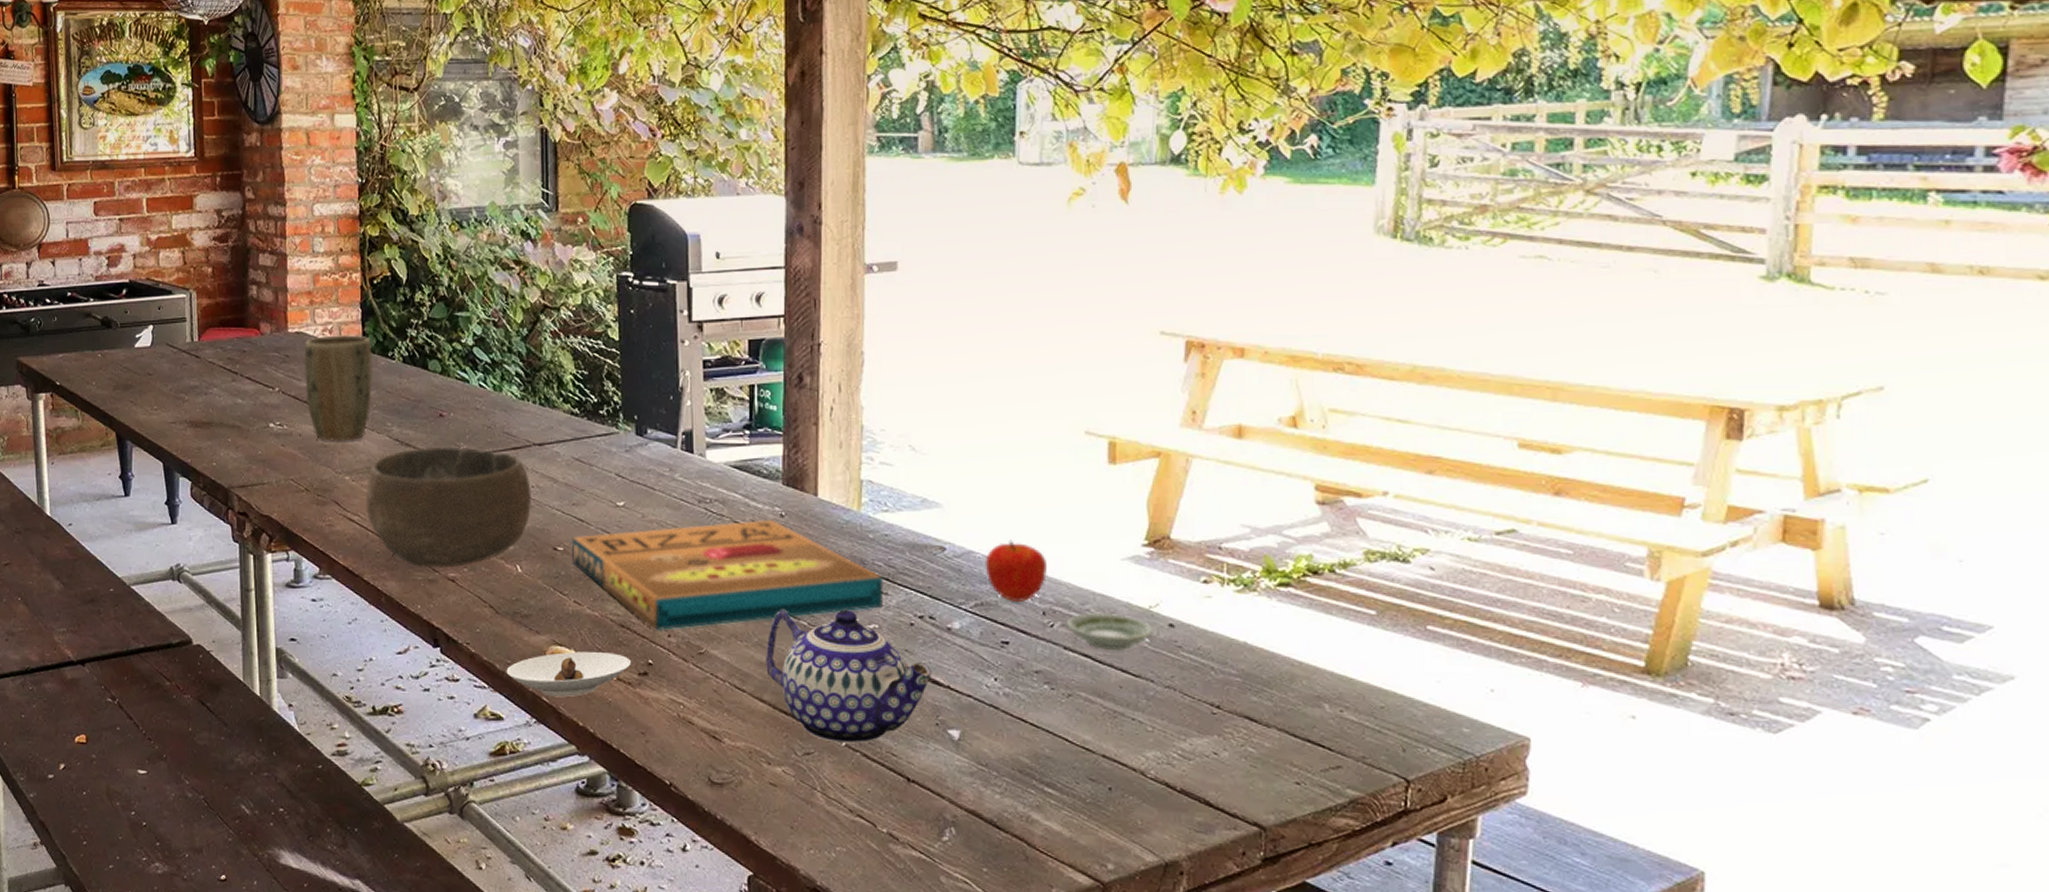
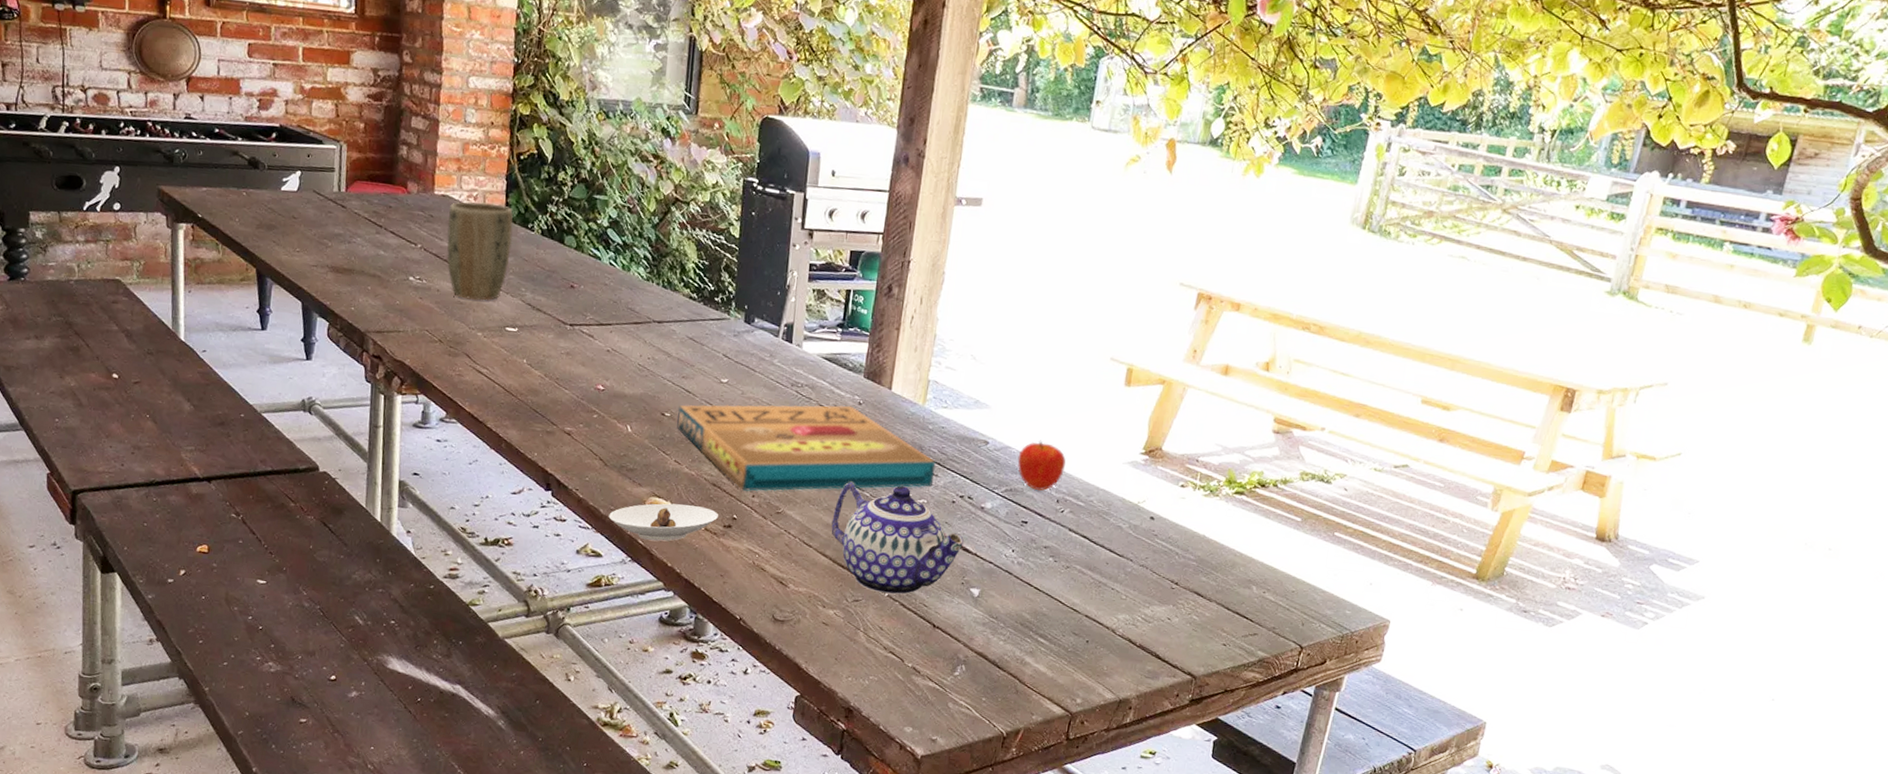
bowl: present [365,446,531,568] -> none [494,313,647,423]
saucer: present [1066,613,1153,650] -> none [1073,503,1138,535]

